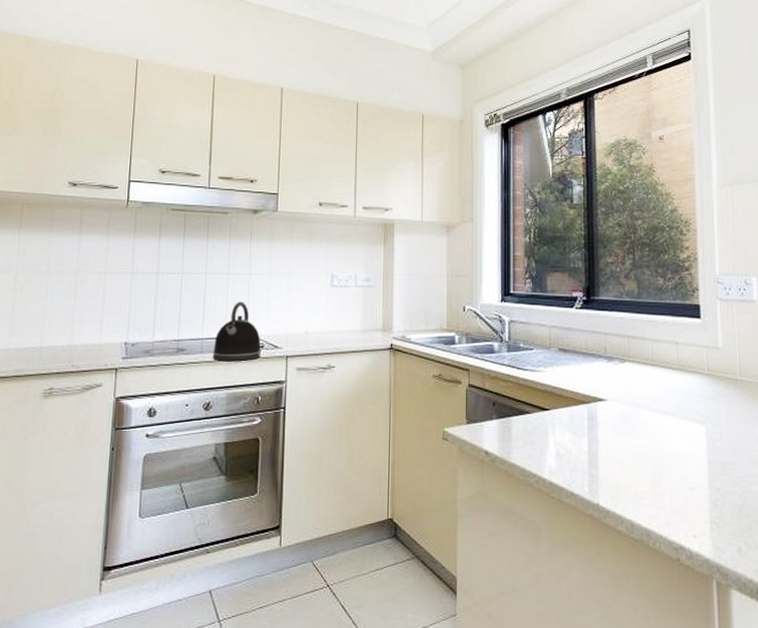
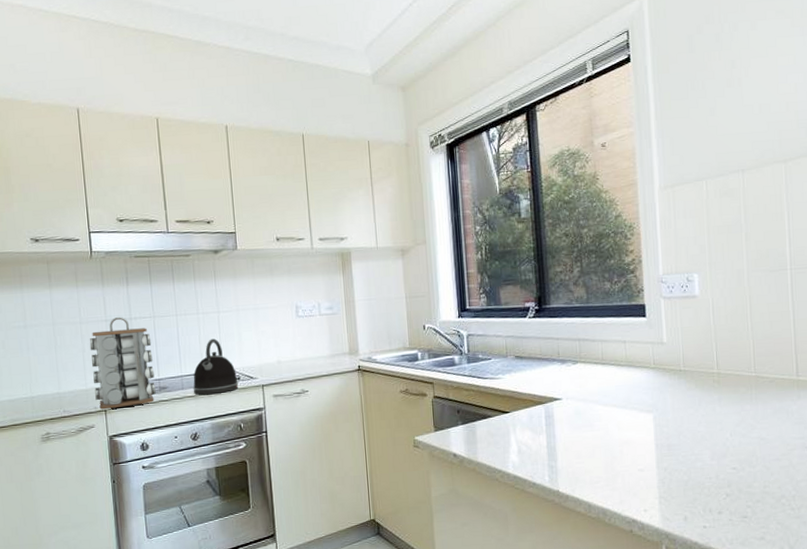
spice rack: none [108,269,176,368] -> present [89,316,156,410]

